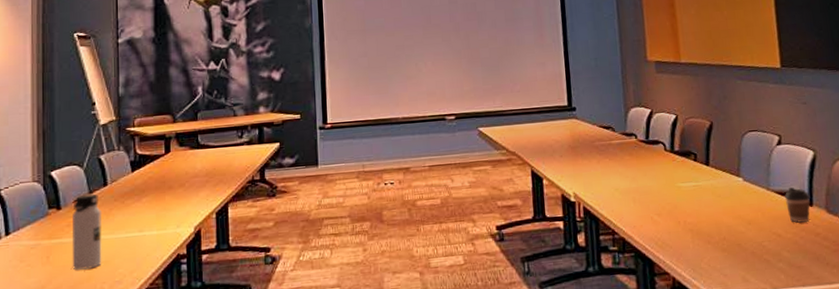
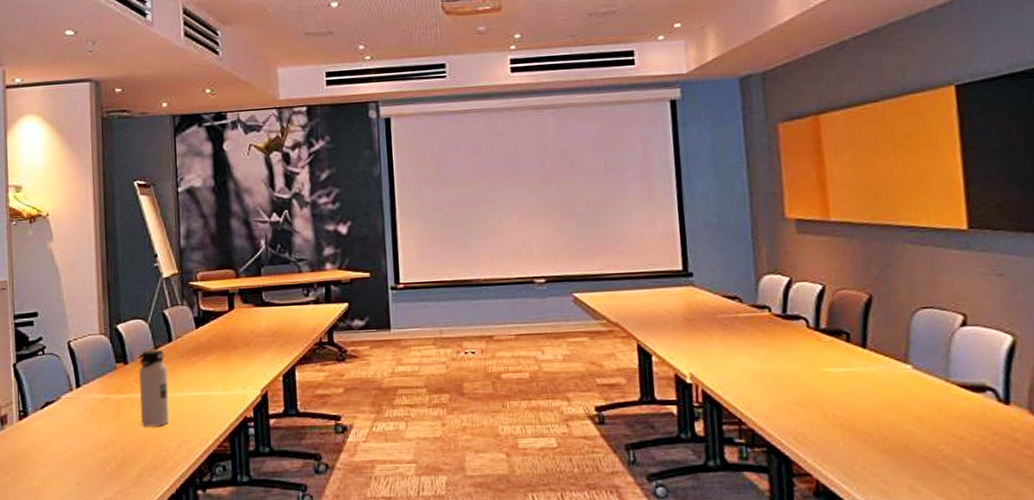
coffee cup: present [784,186,811,223] -> none [969,379,1007,424]

